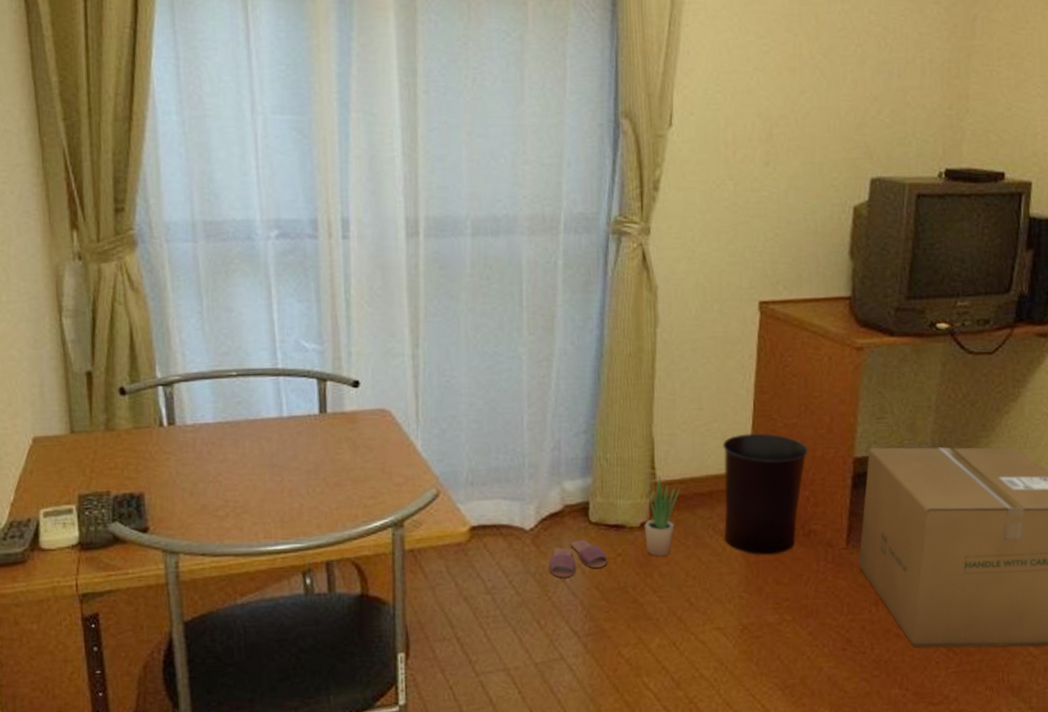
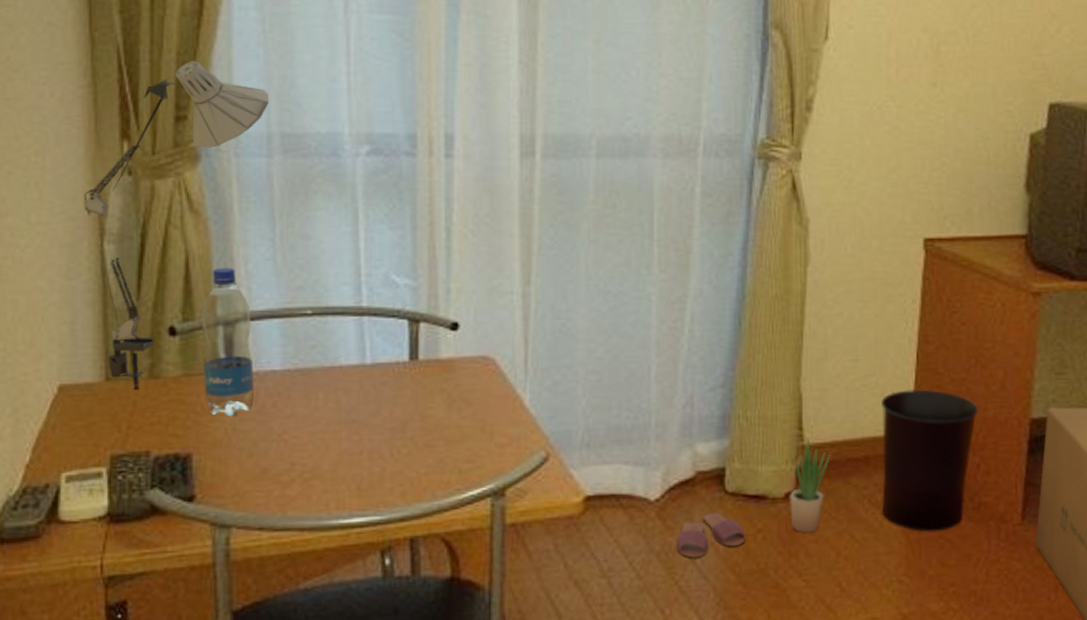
desk lamp: none [43,159,192,442] -> present [83,60,270,391]
bottle: none [145,336,192,462] -> present [201,267,254,417]

